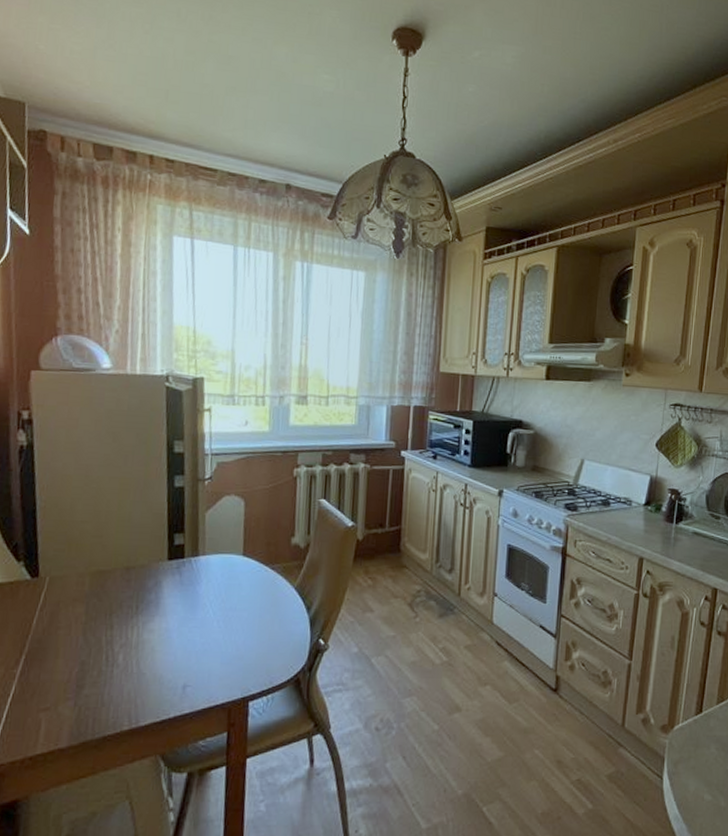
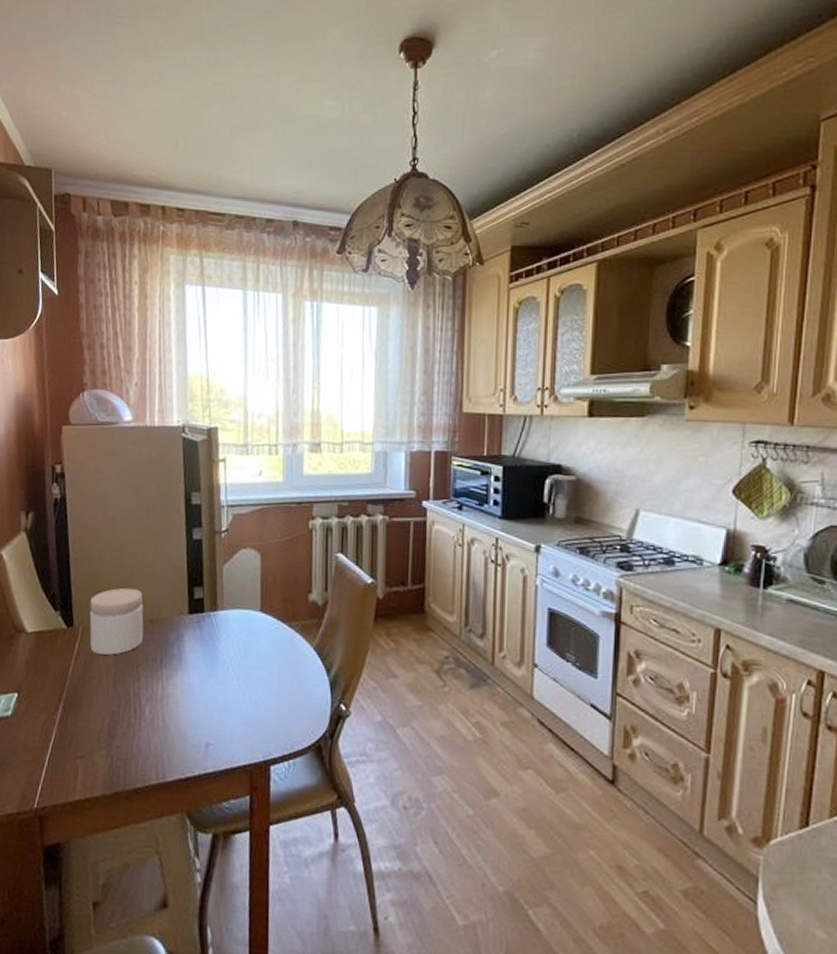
jar: none [57,536,119,604] -> present [89,587,144,655]

